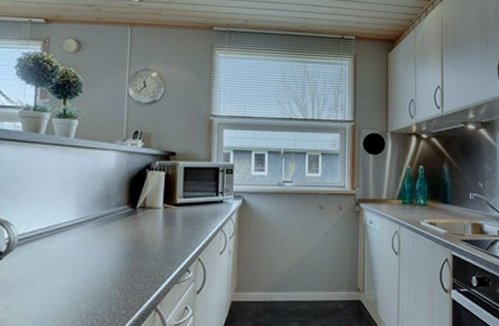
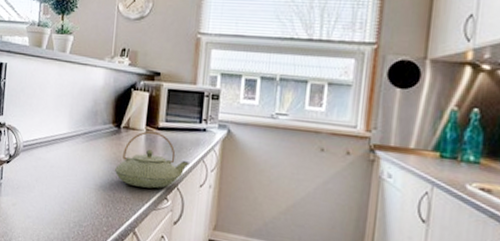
teapot: none [131,208,209,263] -> present [114,131,189,189]

